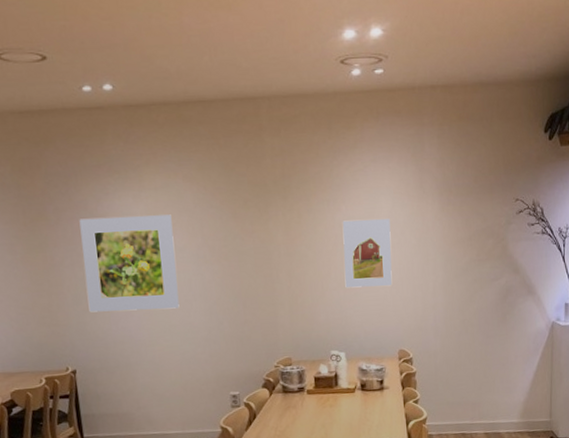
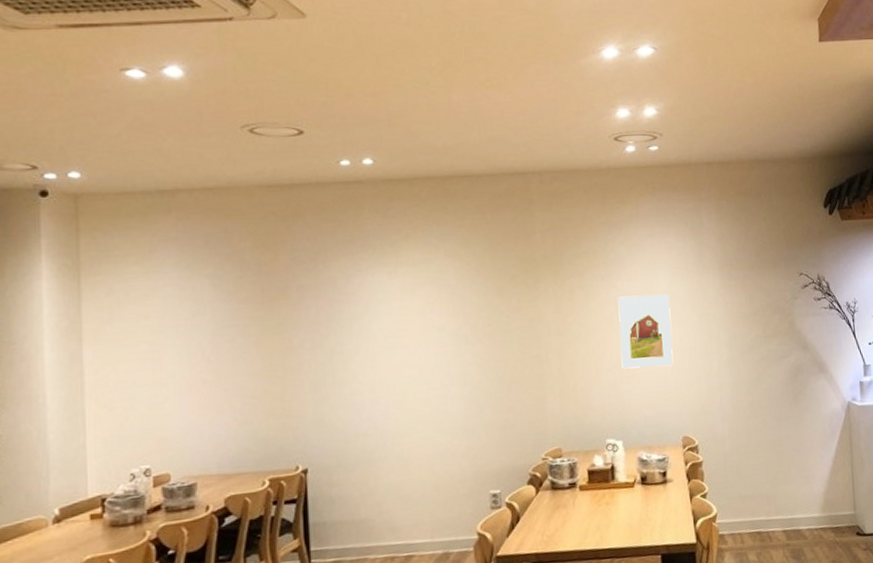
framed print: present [79,214,180,313] -> none [325,291,435,401]

